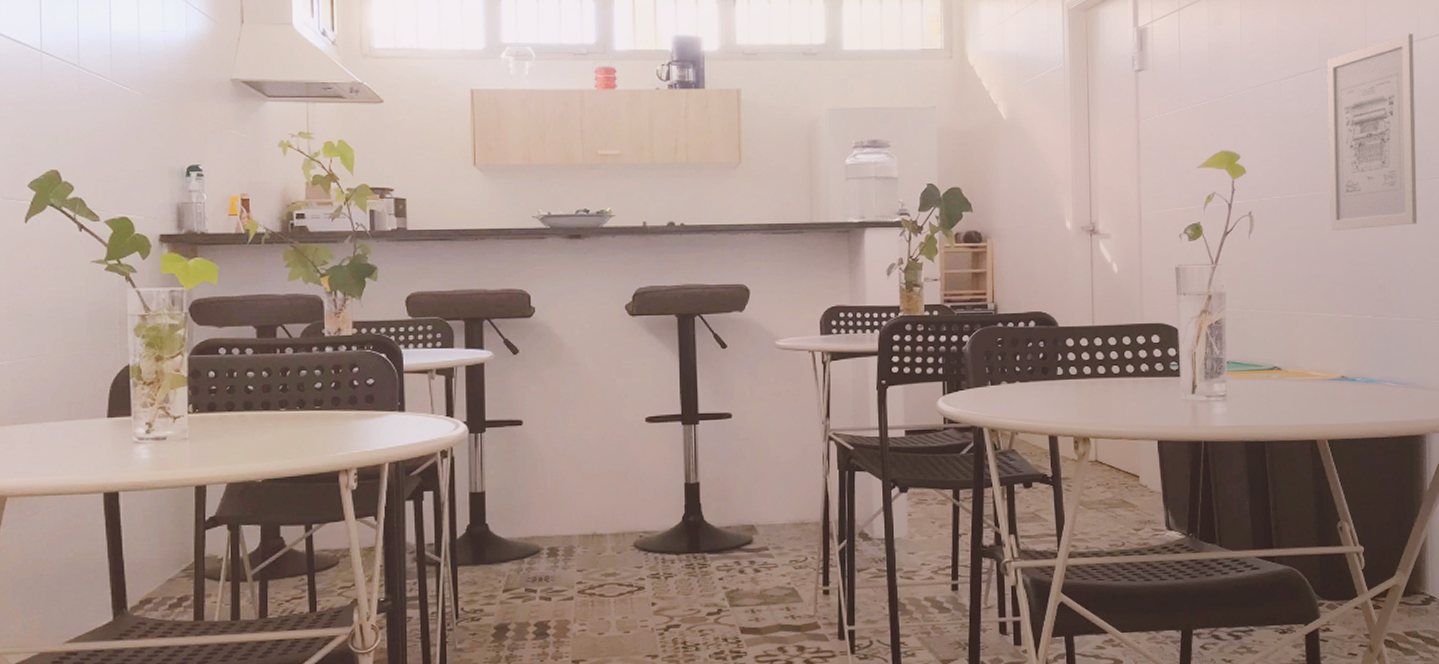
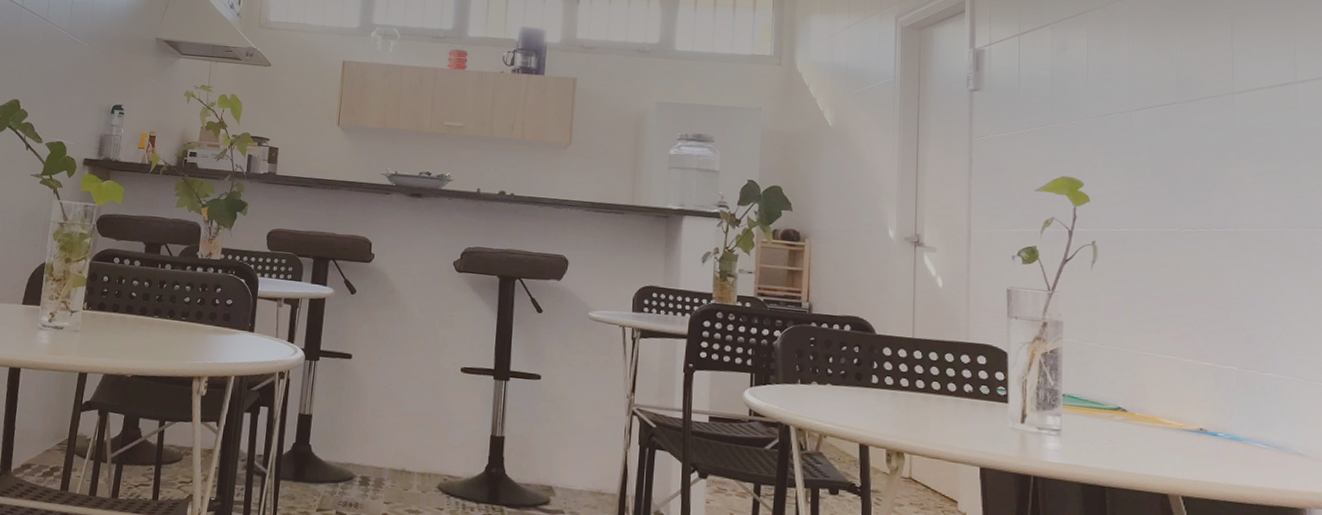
wall art: present [1326,34,1418,230] -> none [1185,75,1295,275]

